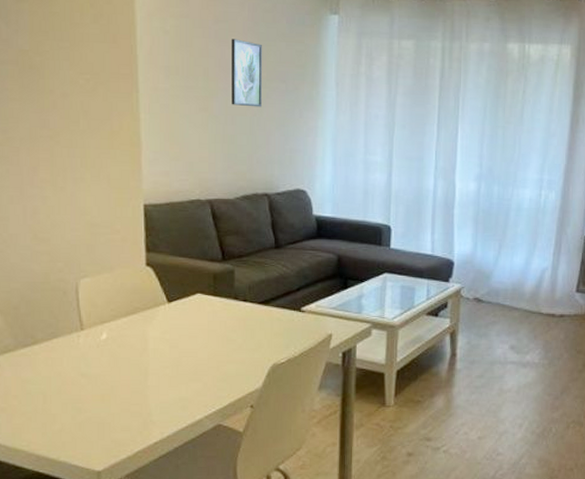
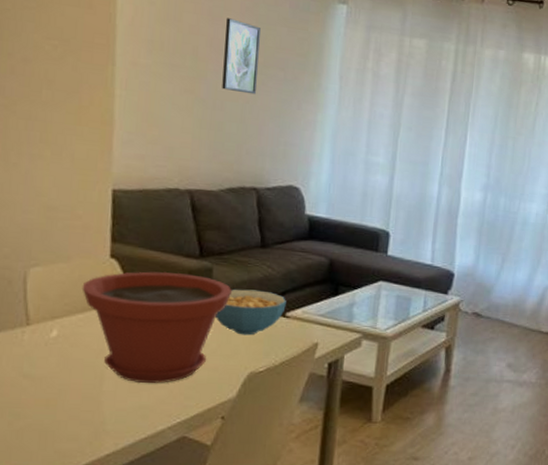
plant pot: none [124,275,253,378] -> present [82,271,233,384]
cereal bowl: none [240,288,301,330] -> present [216,289,286,336]

